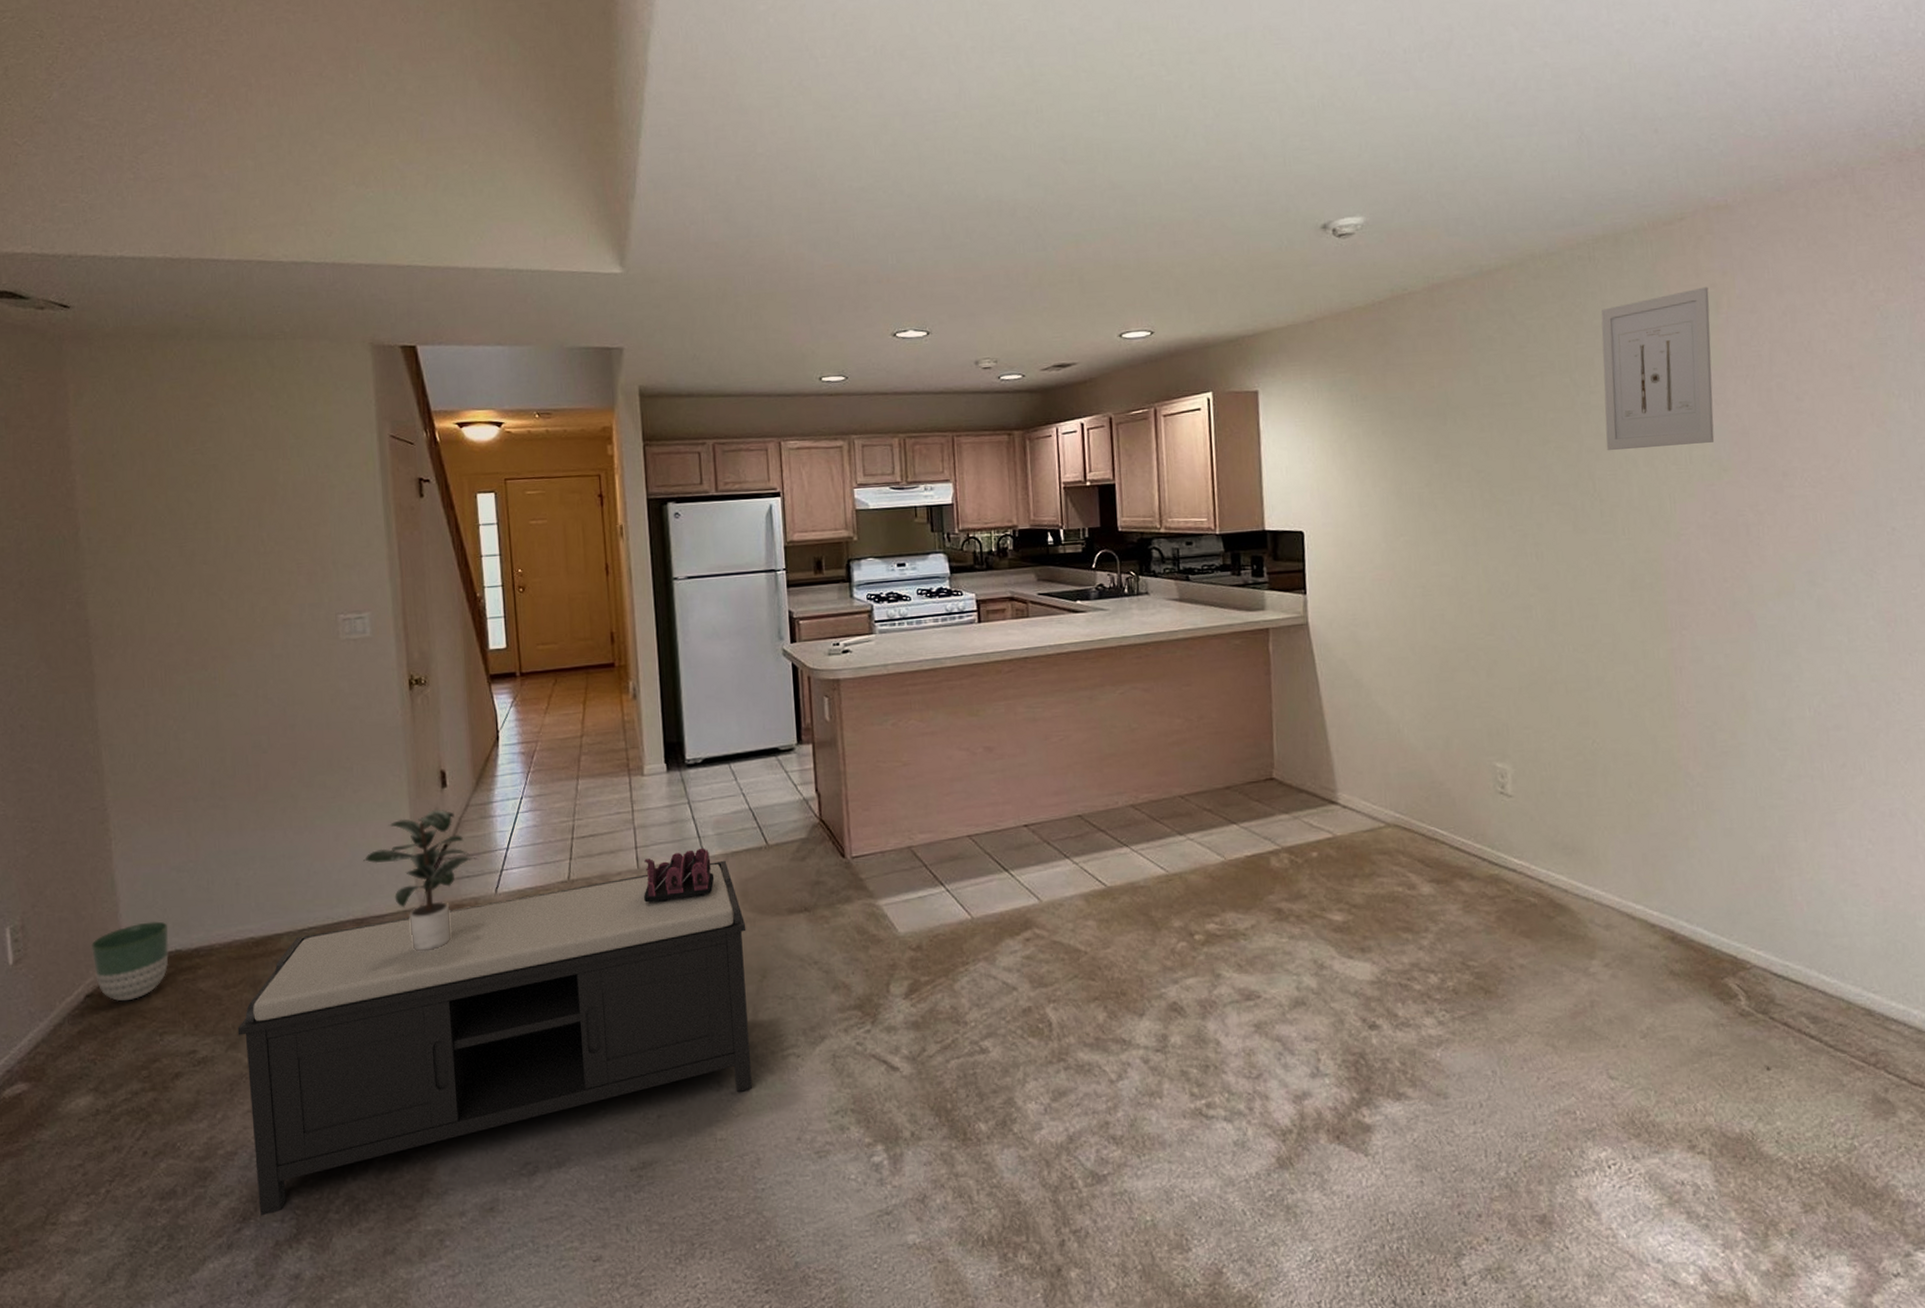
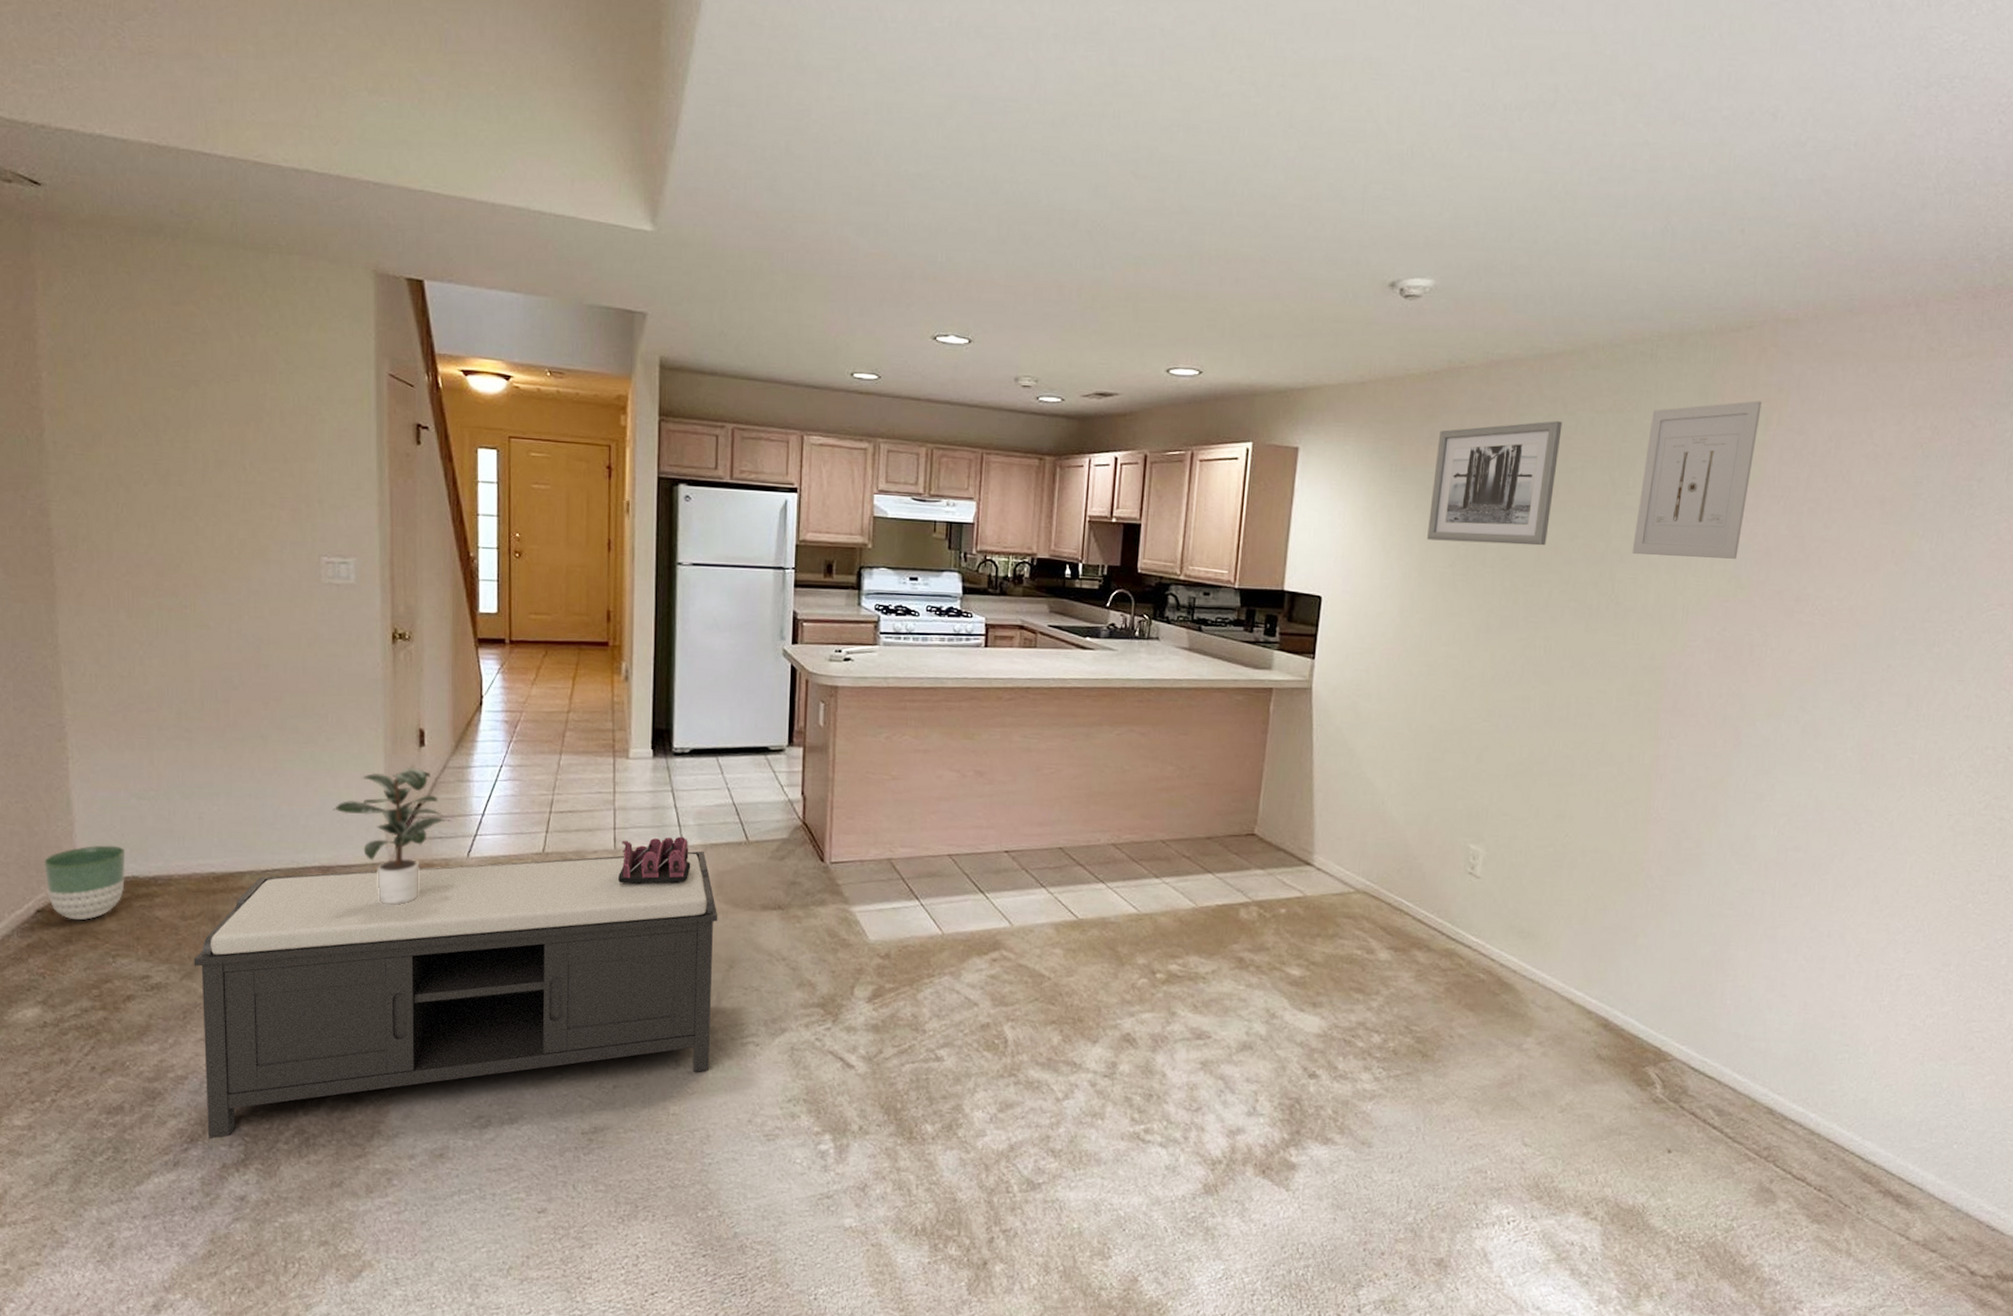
wall art: none [1393,332,1519,463] -> present [1427,421,1563,546]

